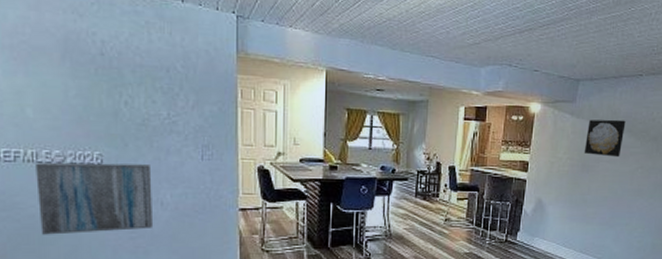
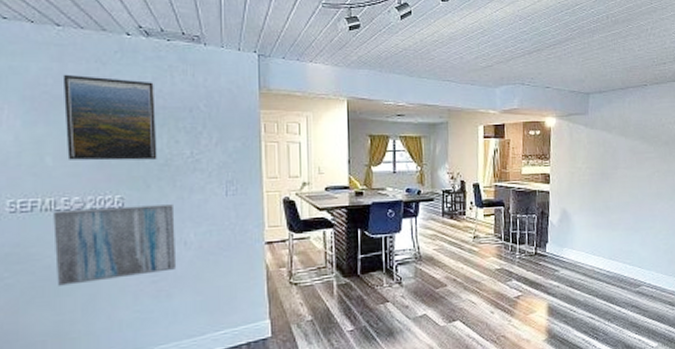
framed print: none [40,24,135,118] -> present [62,74,157,161]
wall art: present [584,119,626,158] -> none [601,127,638,164]

